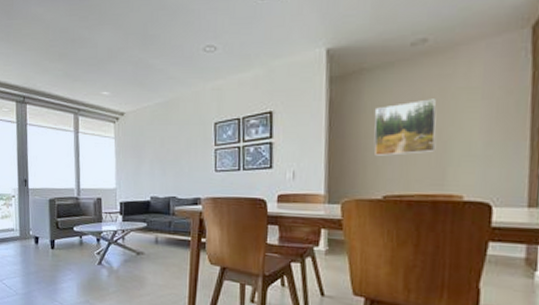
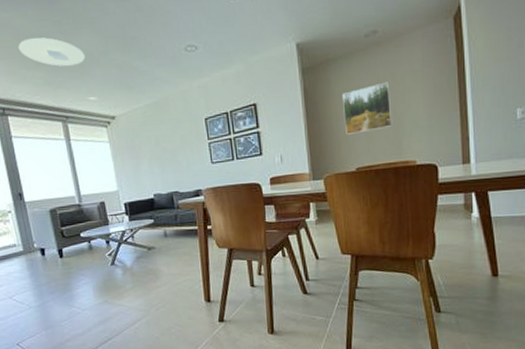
ceiling light: none [46,32,105,60] -> present [18,37,86,67]

